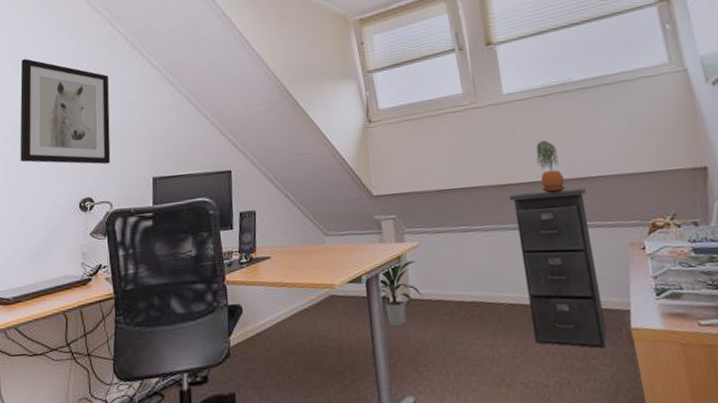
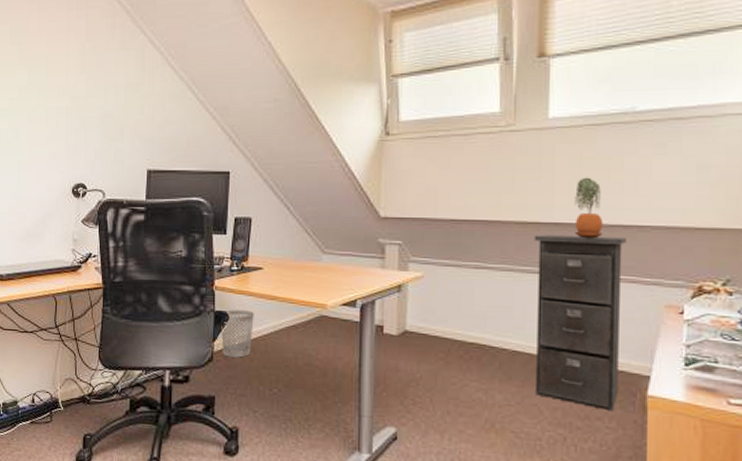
wall art: present [20,58,111,165] -> none [15,25,108,150]
wastebasket: none [236,300,267,351] -> present [221,309,254,358]
indoor plant: present [378,260,422,327] -> none [373,291,419,357]

